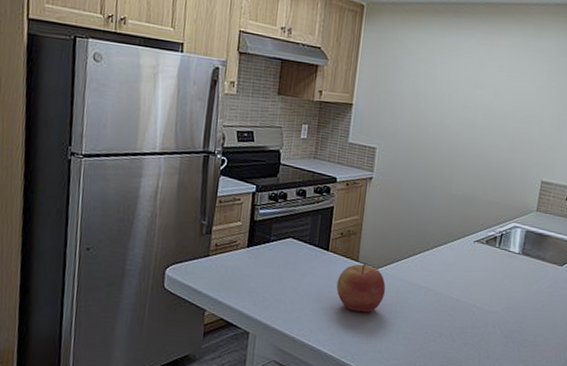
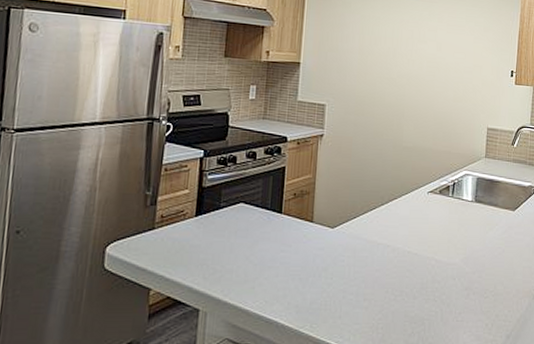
apple: present [336,263,386,313] -> none [291,223,343,276]

